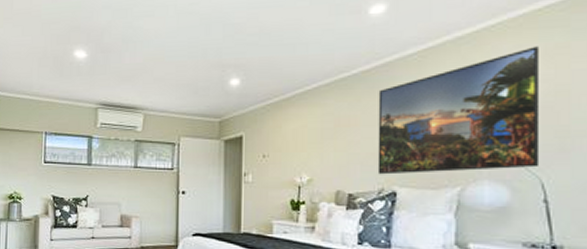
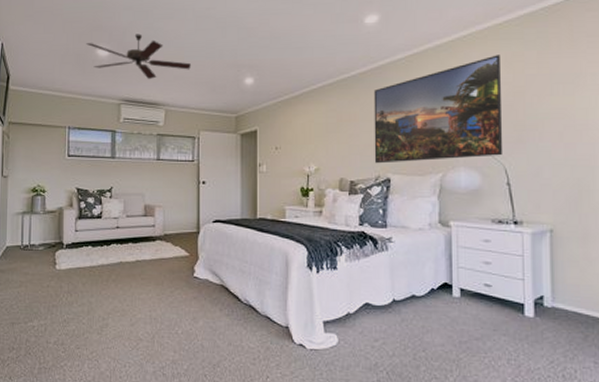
ceiling fan: none [64,33,172,81] -> present [86,34,191,79]

